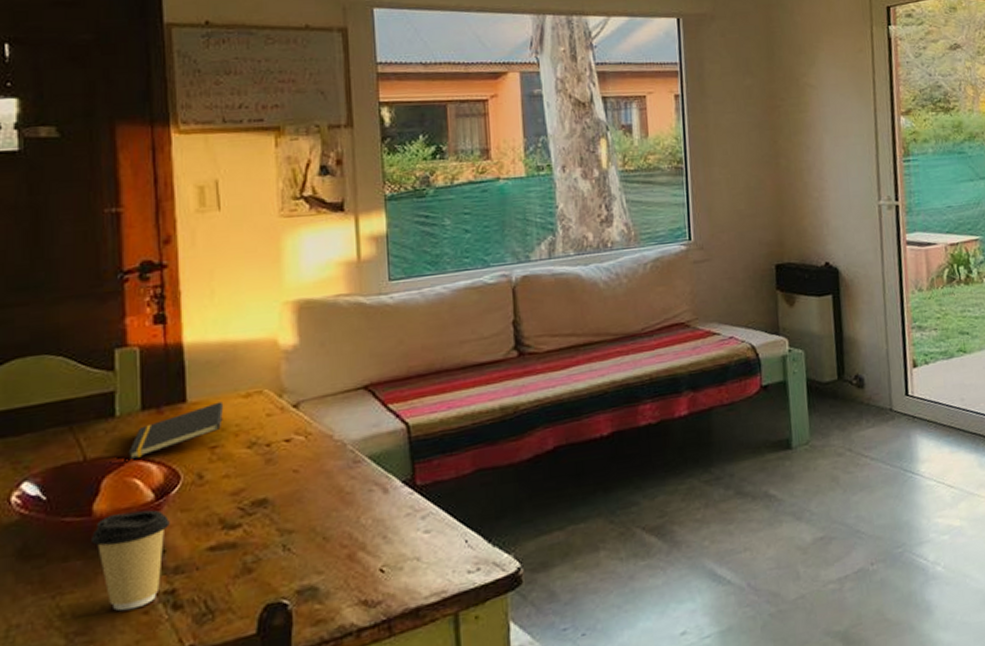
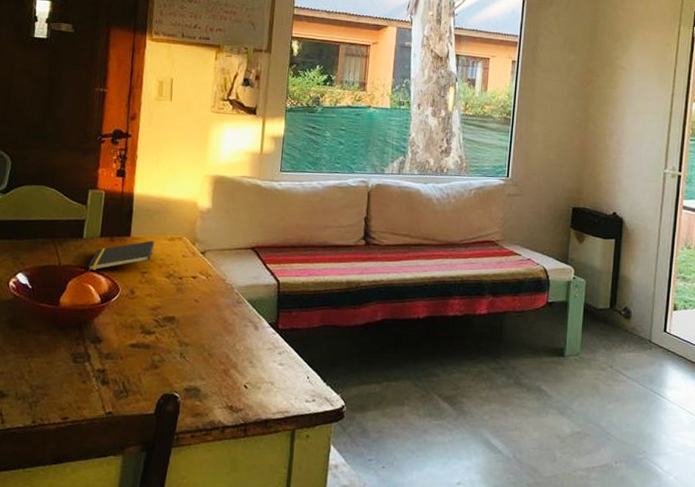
coffee cup: present [92,509,170,611] -> none [56,308,108,378]

